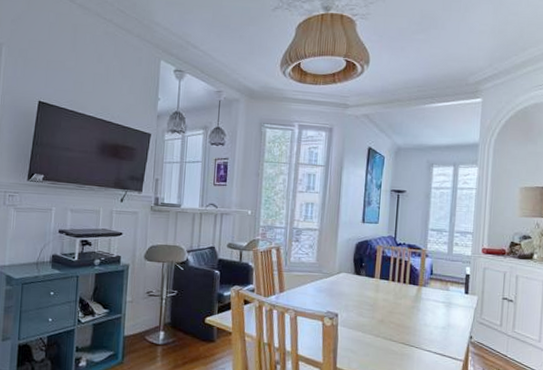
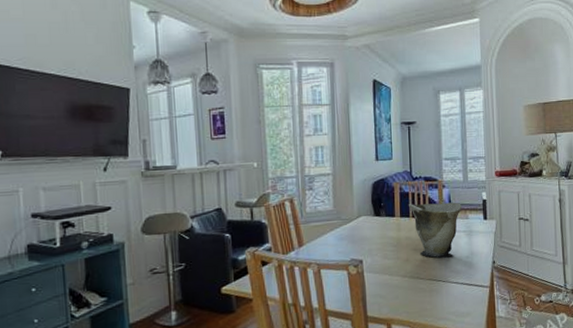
vase: none [390,268,444,325] -> present [409,202,462,258]

